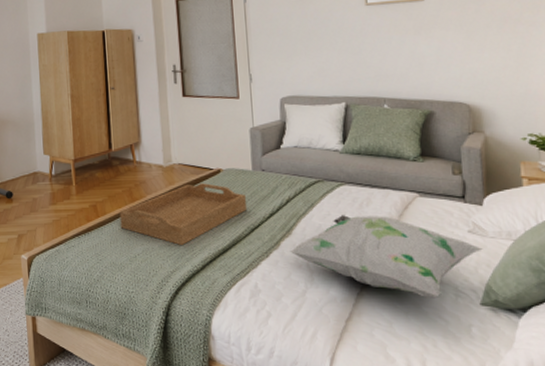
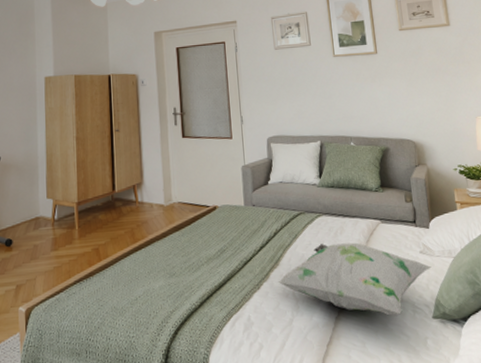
serving tray: present [119,183,246,246] -> none [121,220,240,285]

